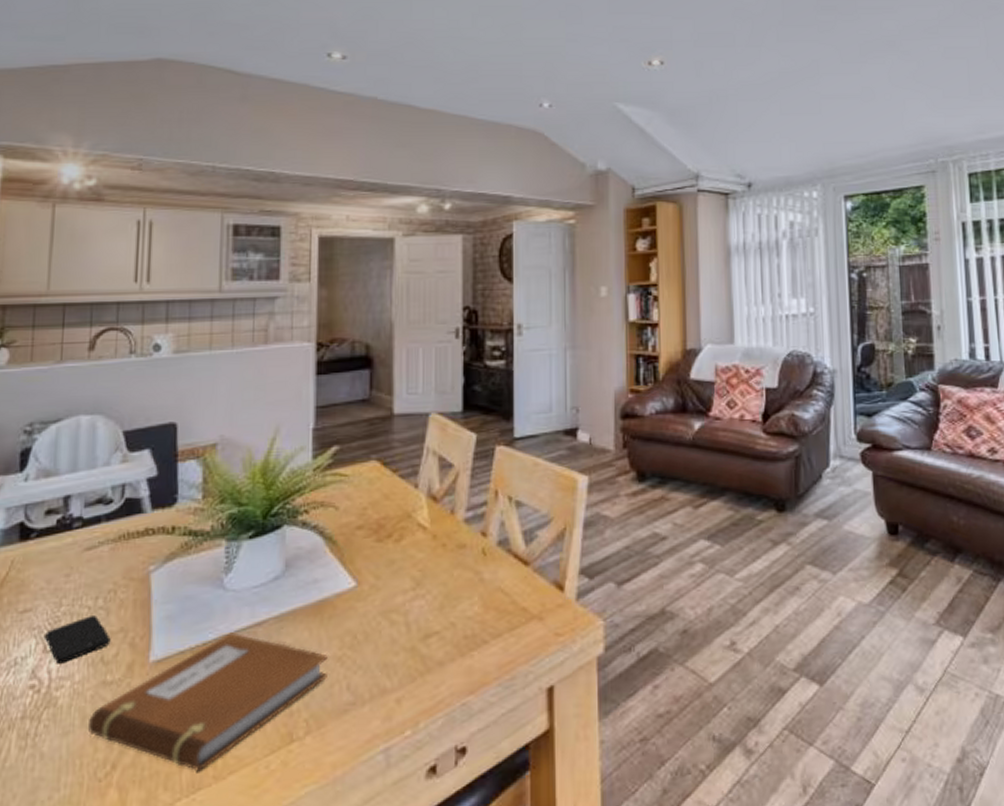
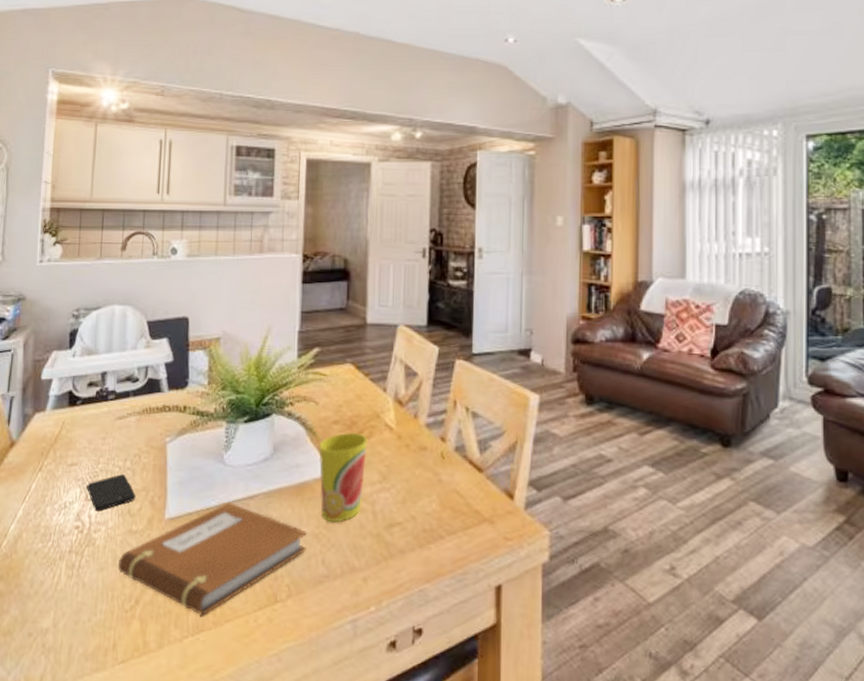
cup: none [340,537,398,642] -> present [319,432,368,523]

